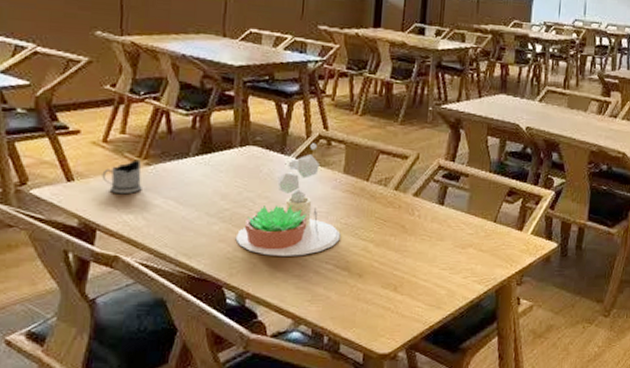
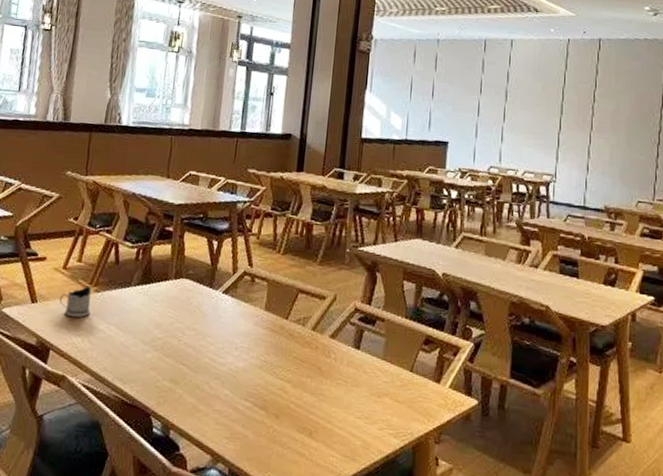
succulent plant: present [235,143,341,256] -> none [165,279,260,391]

